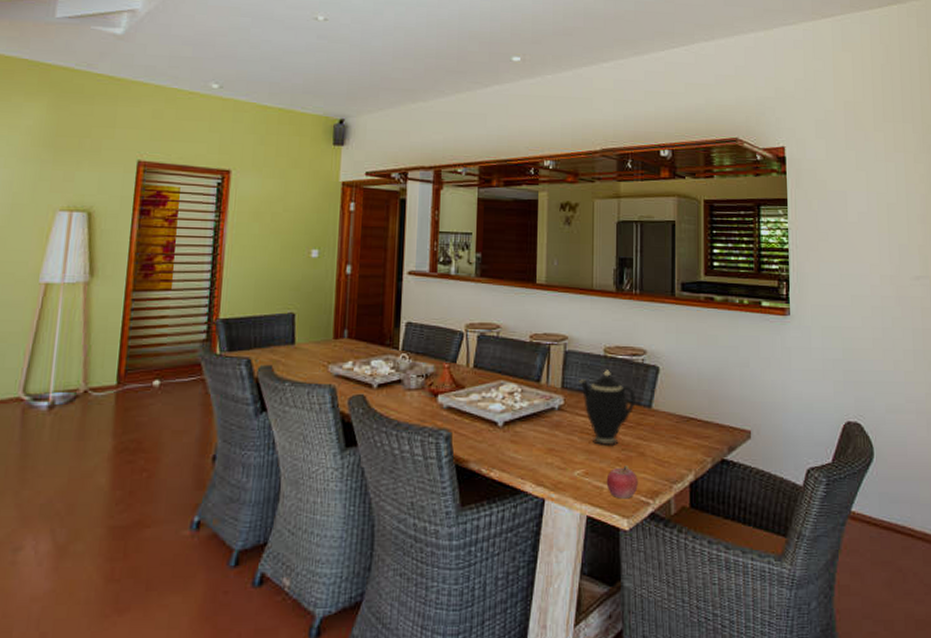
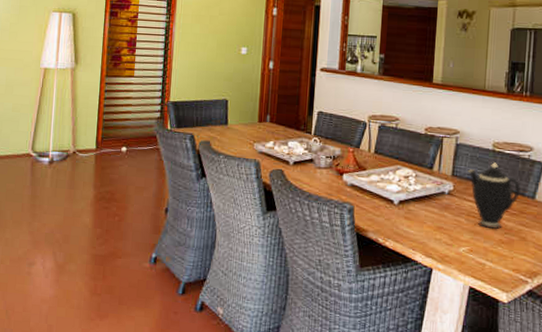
fruit: present [606,465,638,499] -> none [489,247,518,276]

